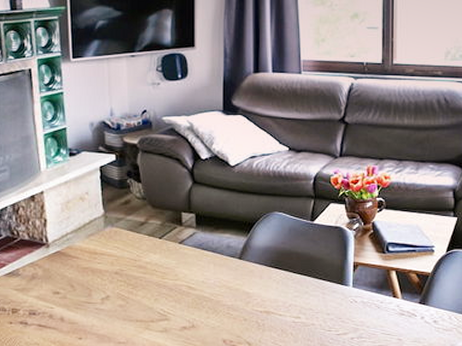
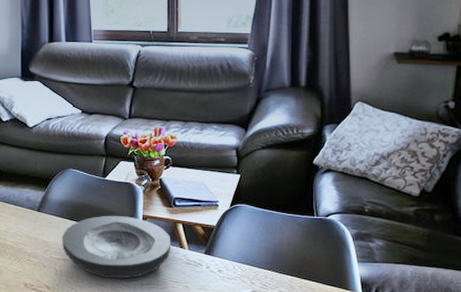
plate: none [266,262,384,331] -> present [62,215,171,278]

